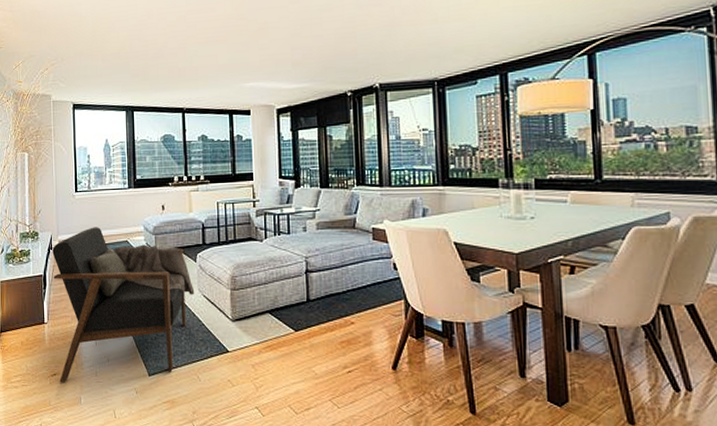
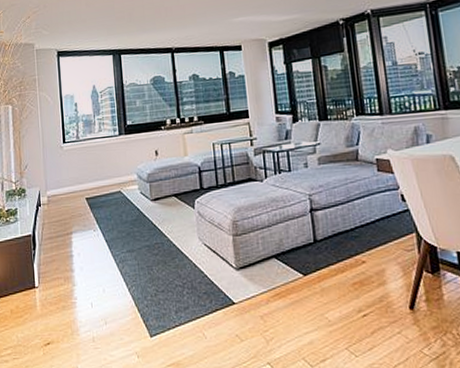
armchair: present [52,227,195,383] -> none [41,178,195,353]

